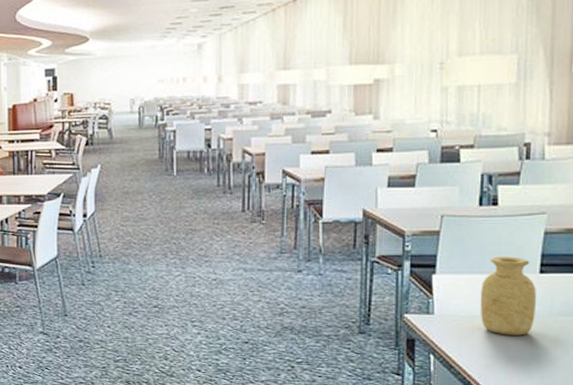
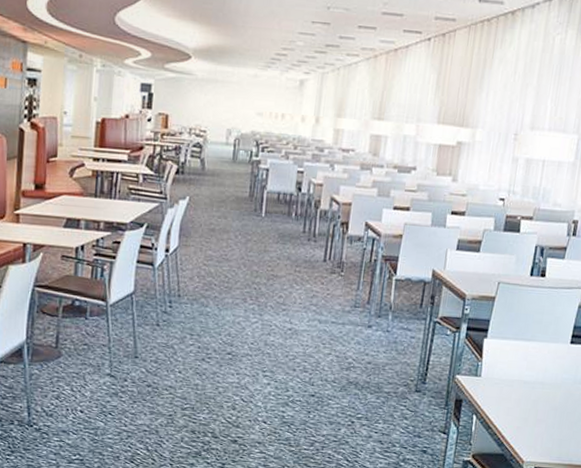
vase: present [480,257,536,336] -> none [518,325,566,401]

